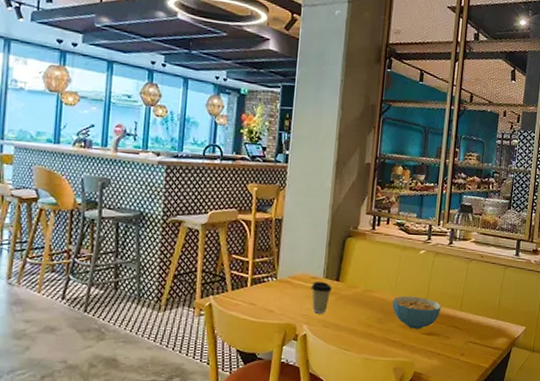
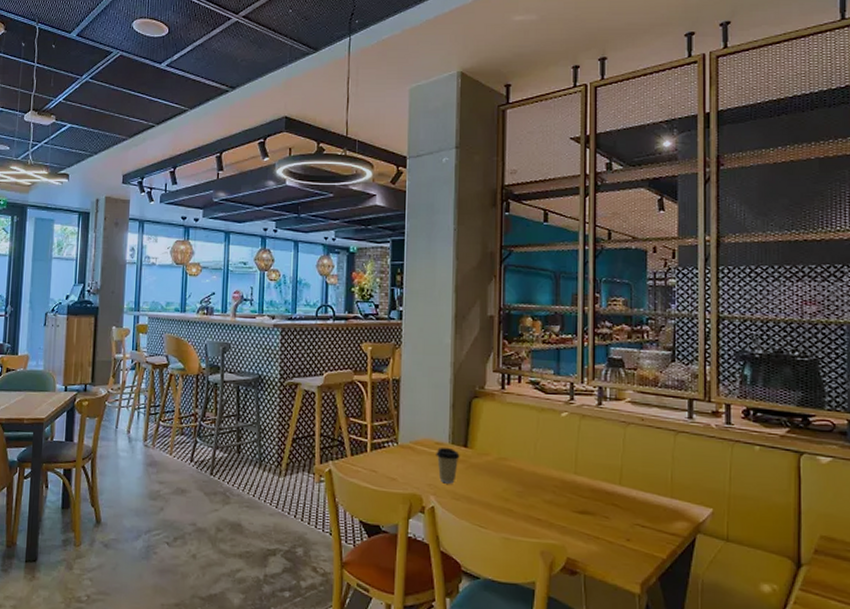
cereal bowl: present [392,296,442,329] -> none [533,465,595,506]

